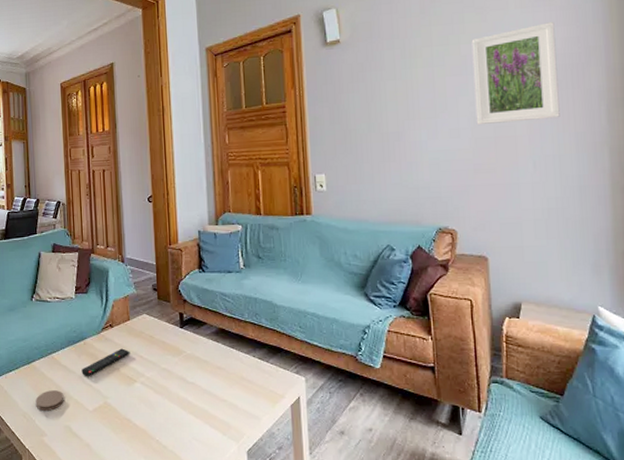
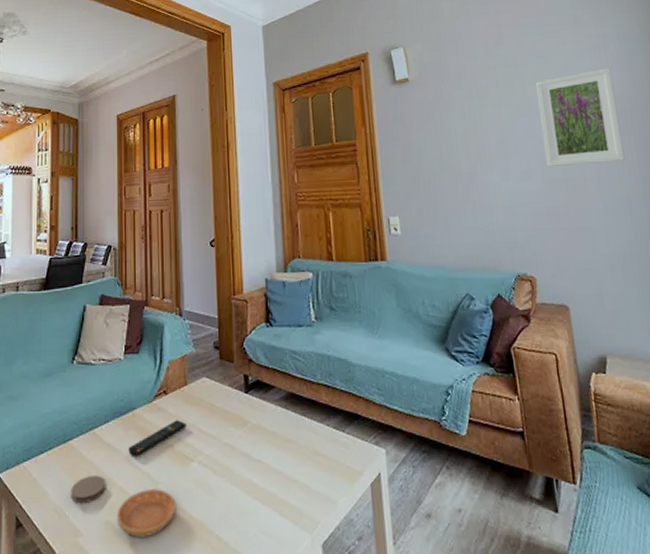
saucer: none [73,403,123,439] -> present [116,489,176,537]

